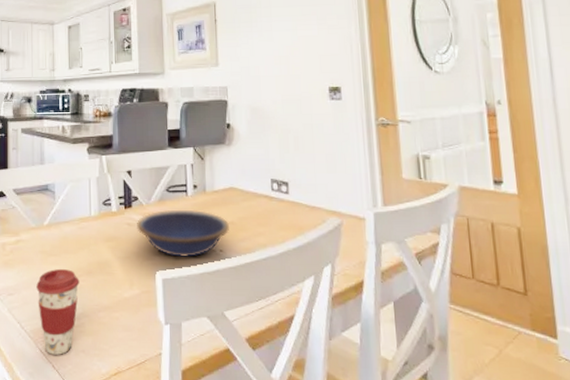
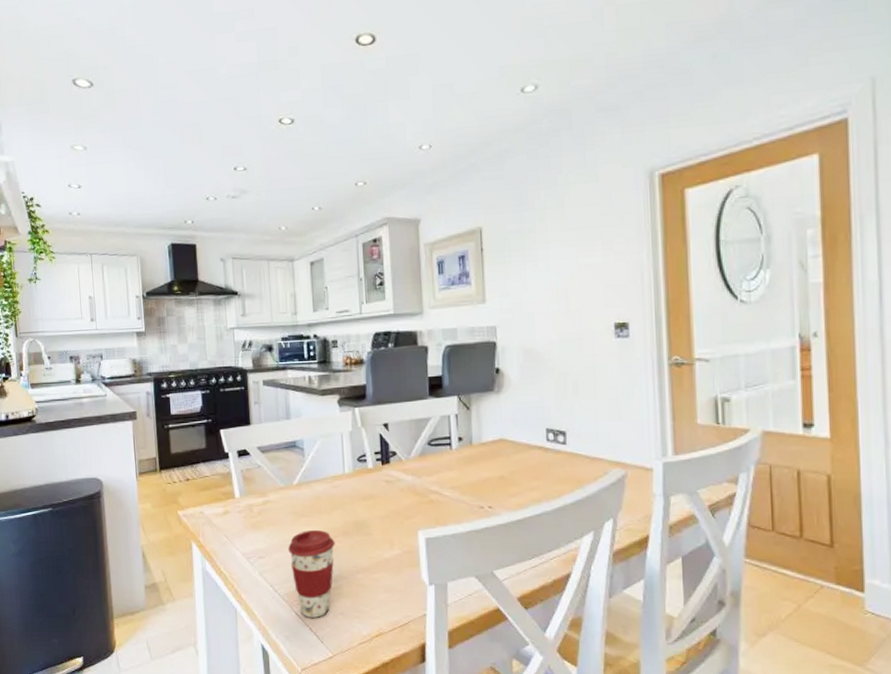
bowl: present [137,210,229,257] -> none [396,465,499,515]

